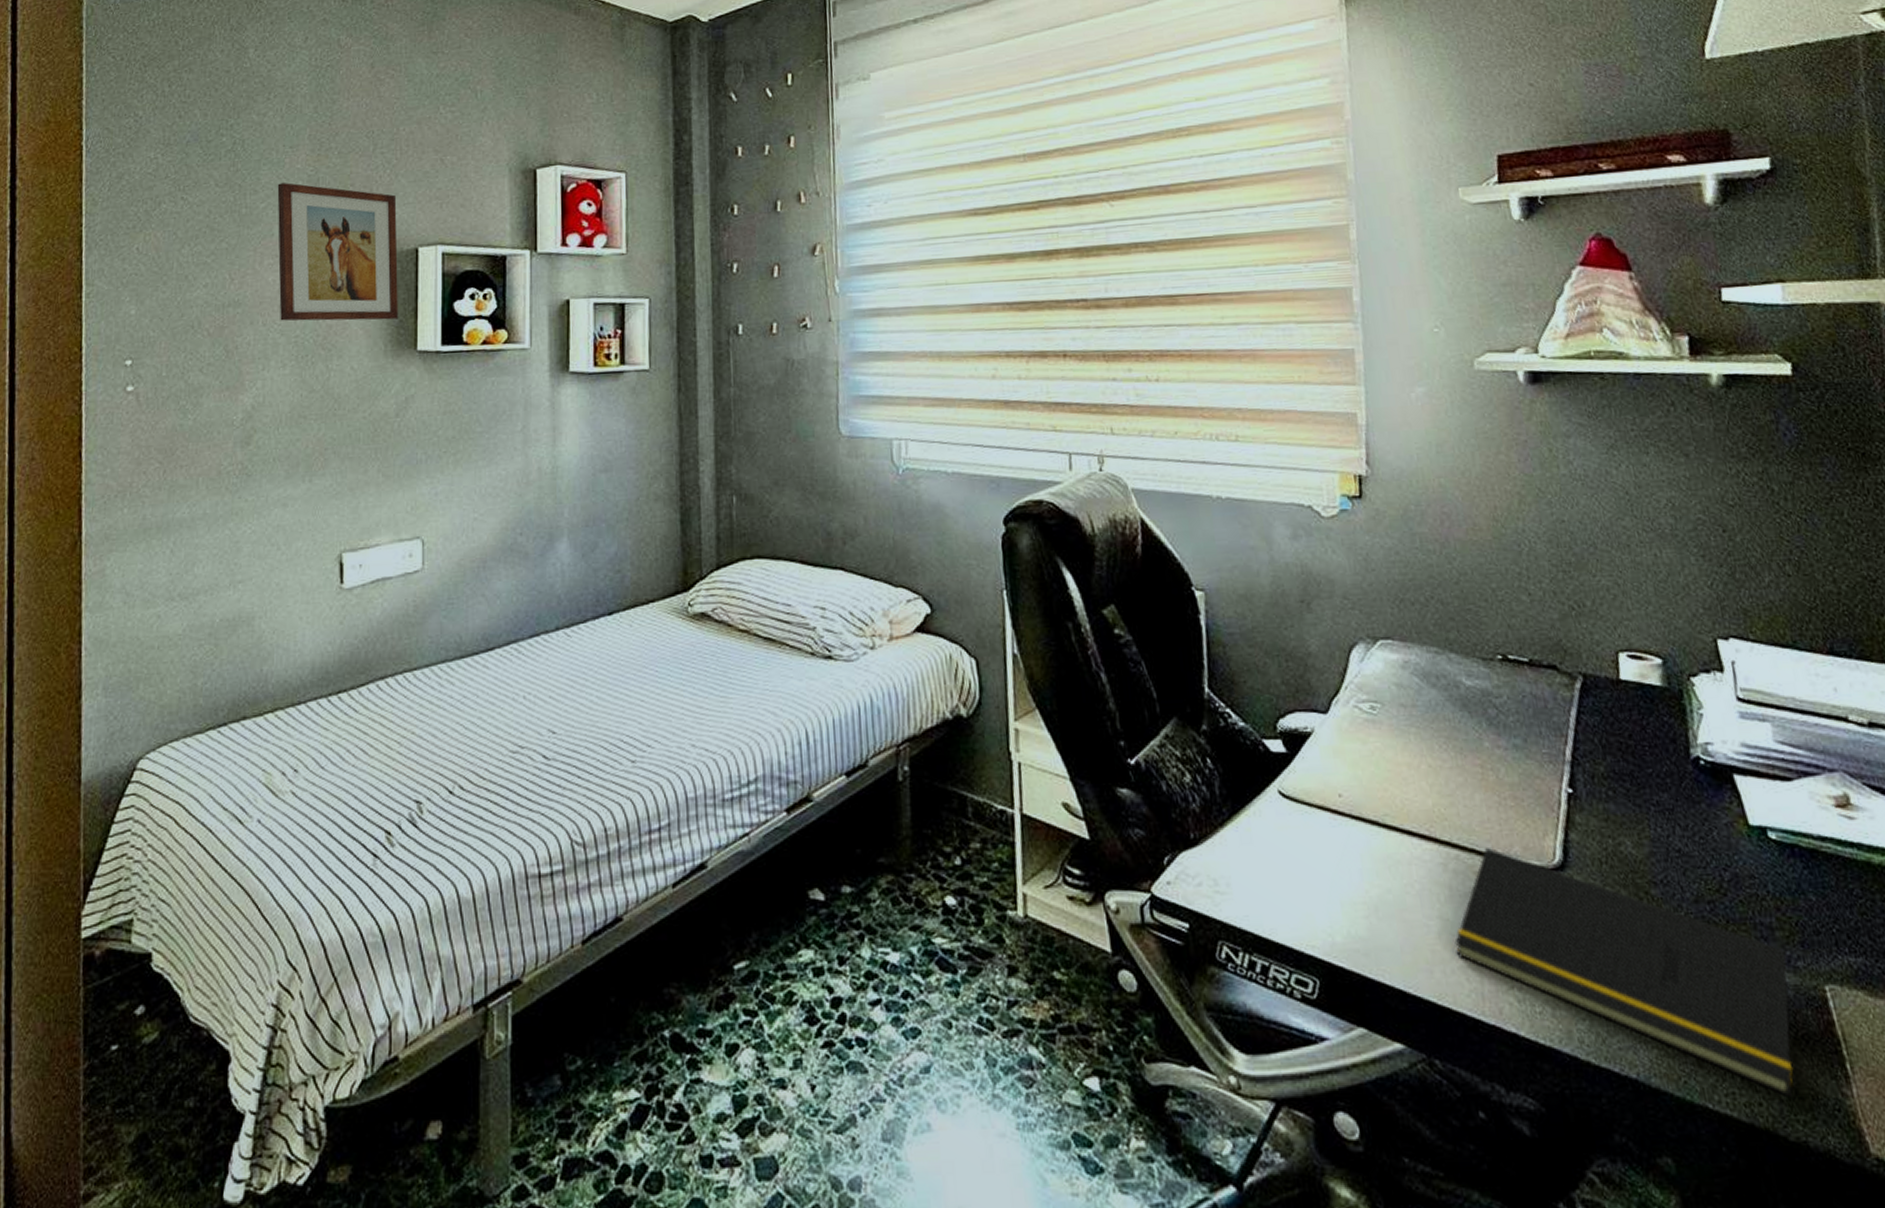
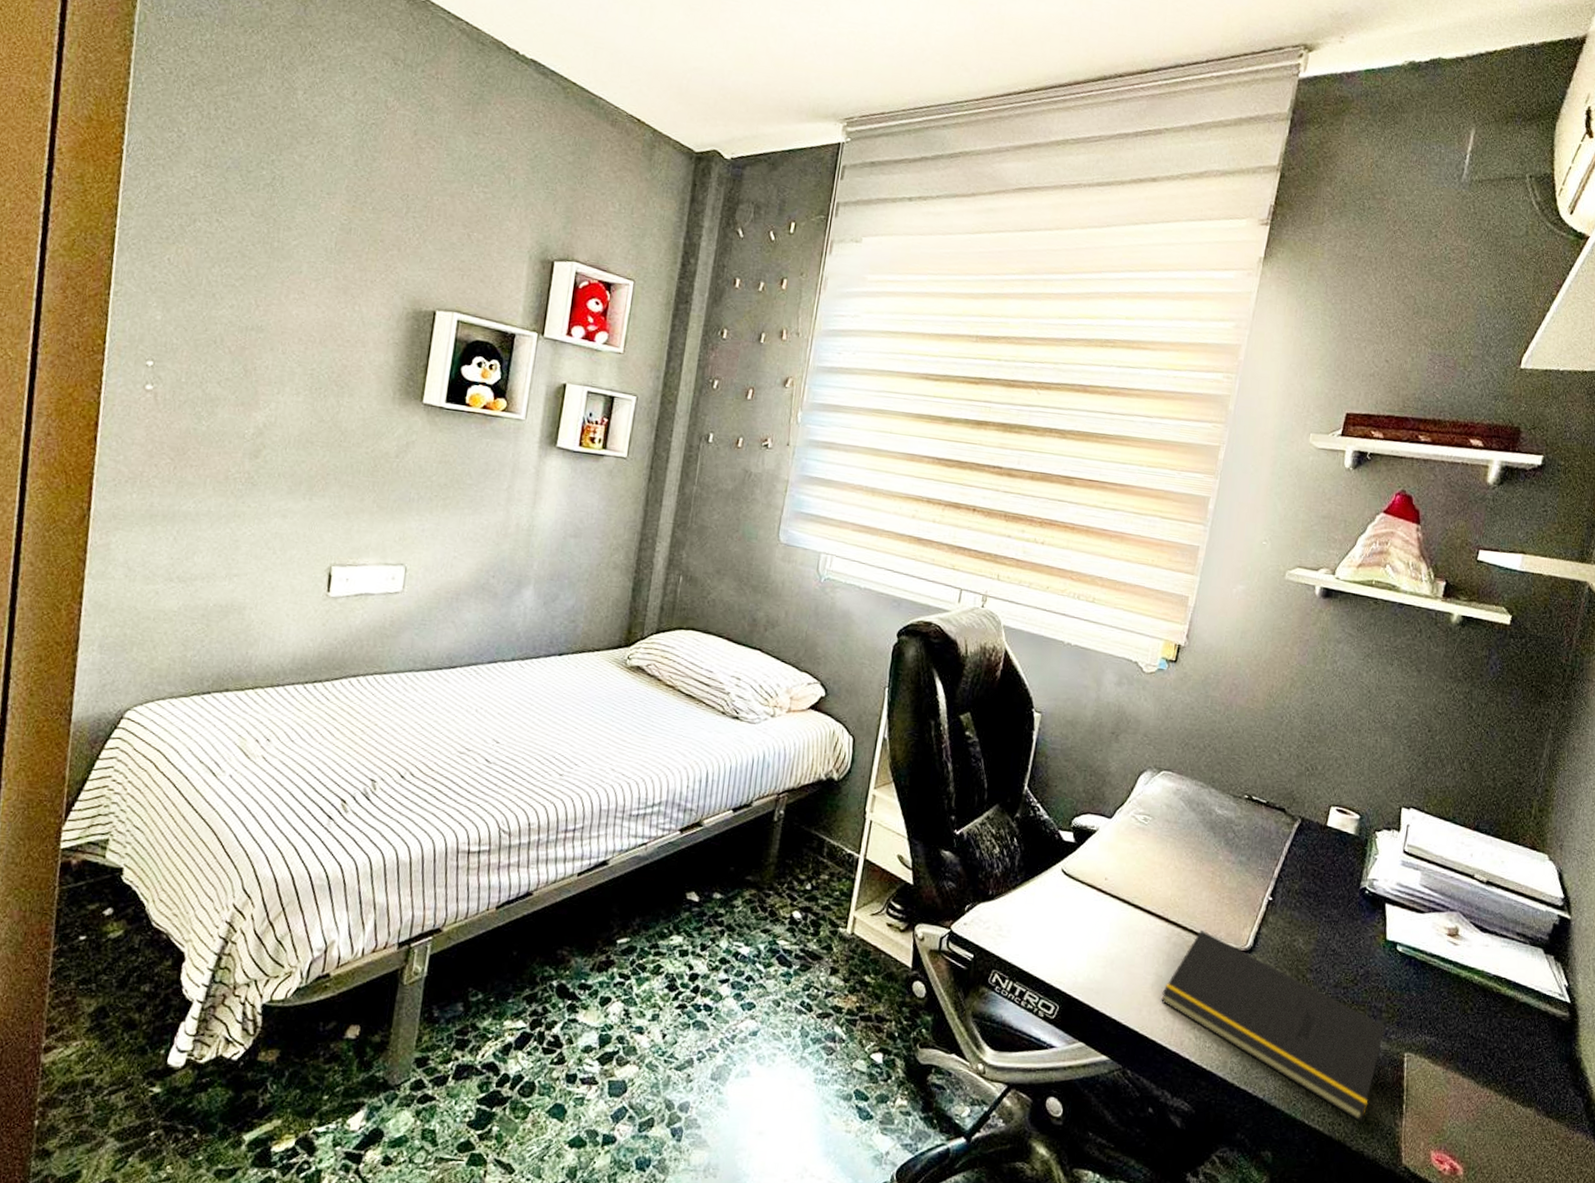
wall art: present [277,183,398,321] -> none [299,225,422,372]

